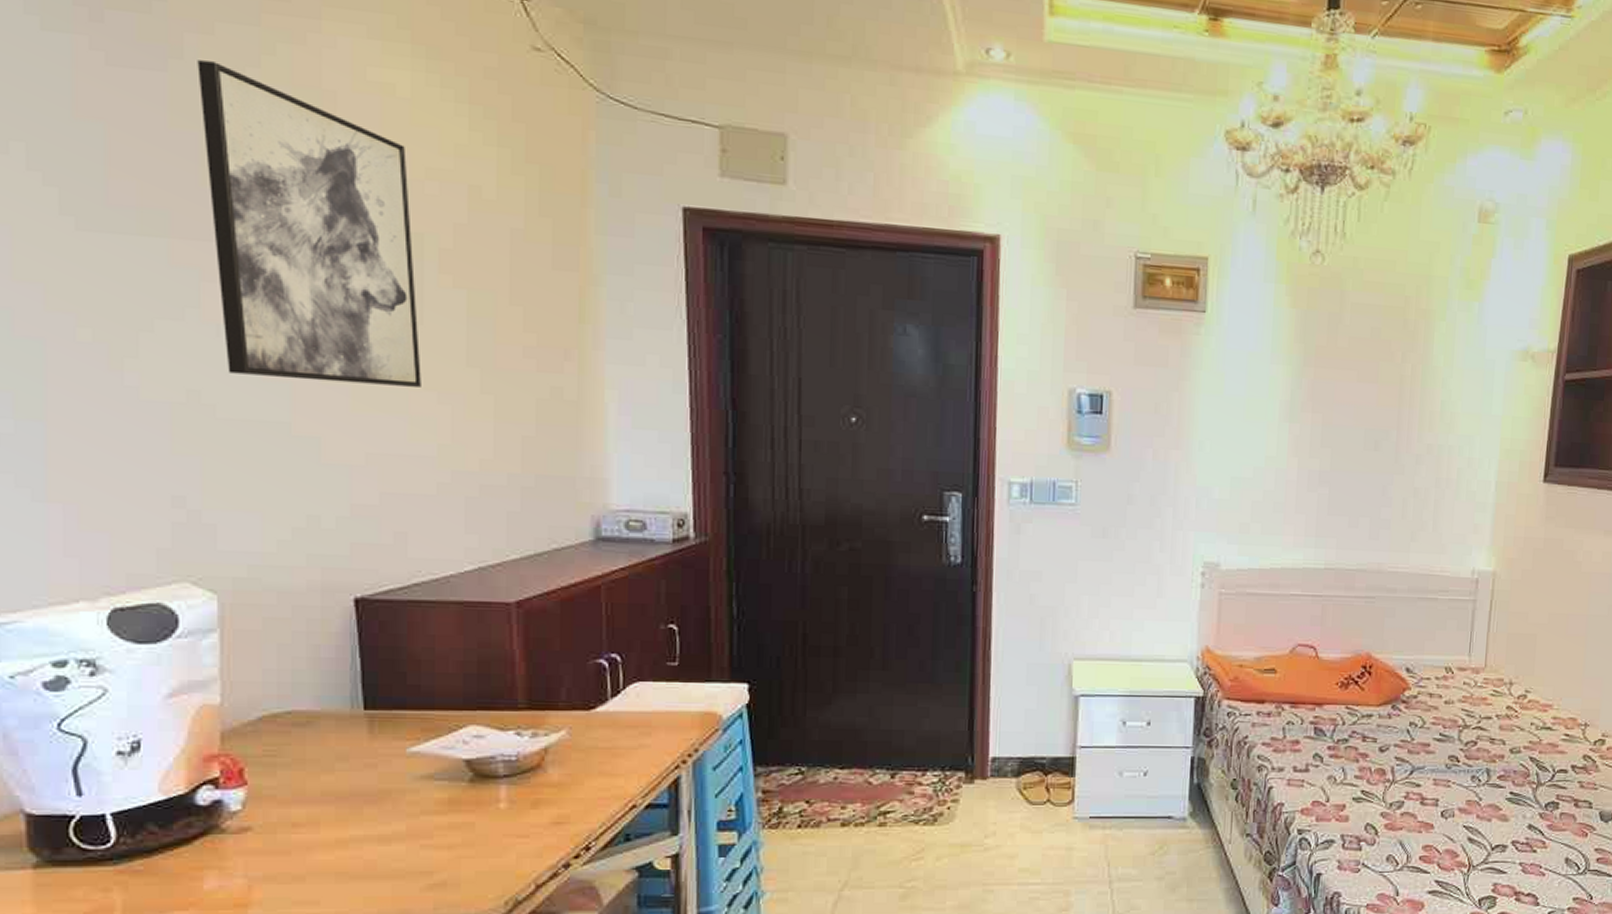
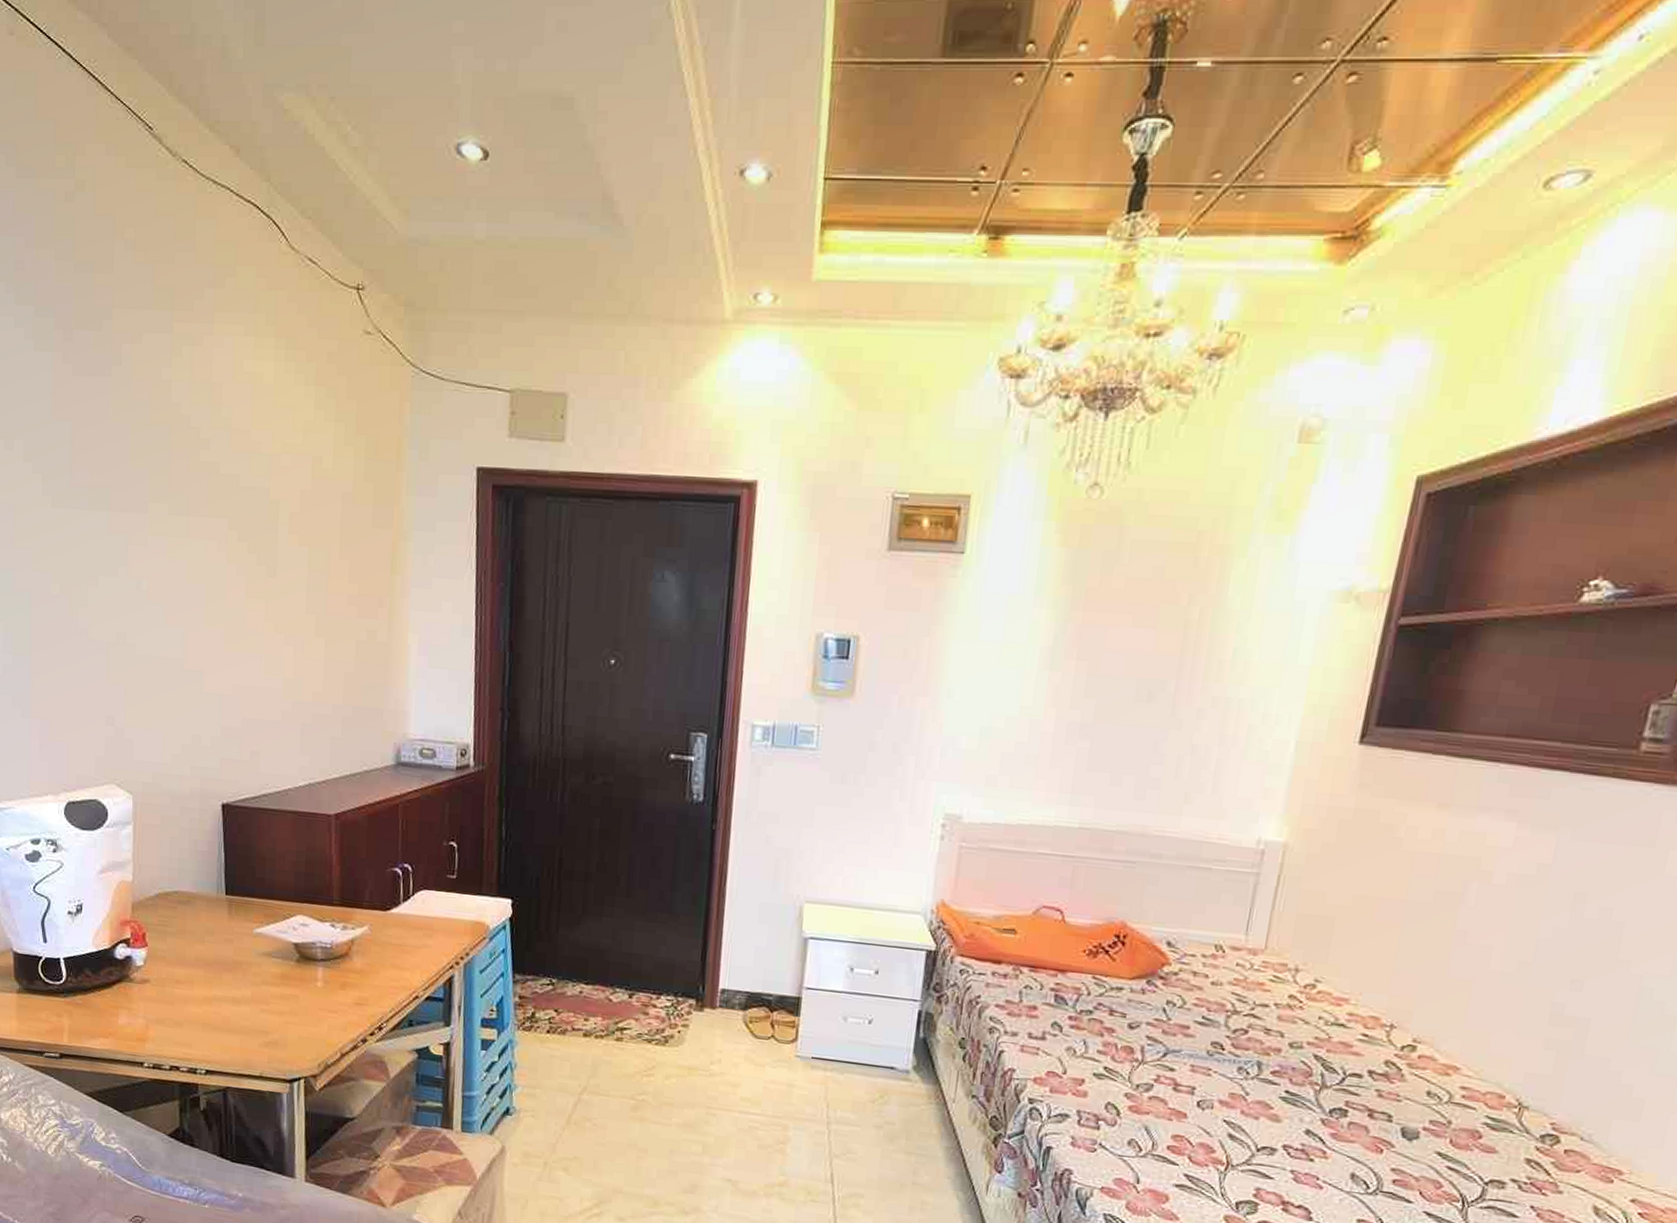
wall art: present [197,60,421,387] -> none [130,365,274,630]

